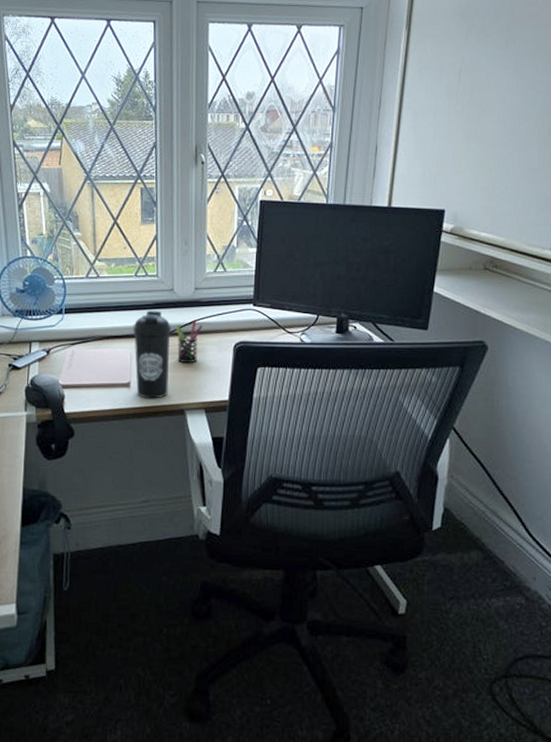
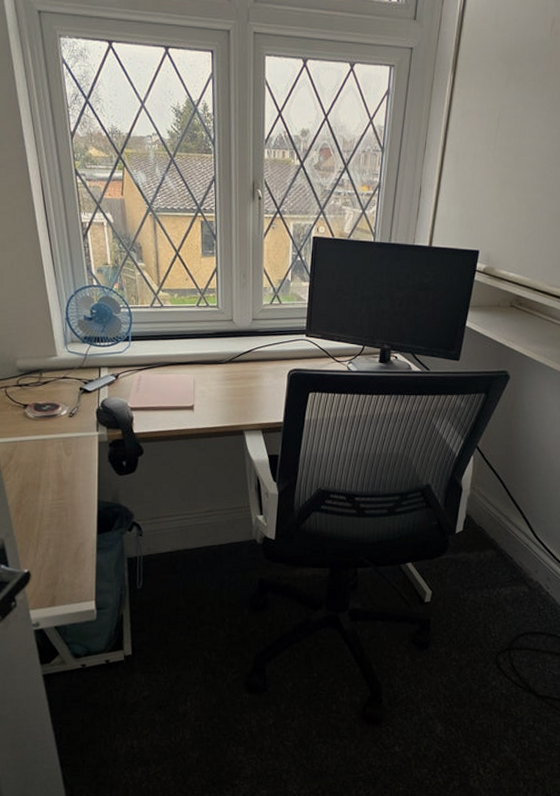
water bottle: present [133,310,171,399] -> none [196,339,231,421]
pen holder: present [176,319,203,363] -> none [235,348,260,388]

